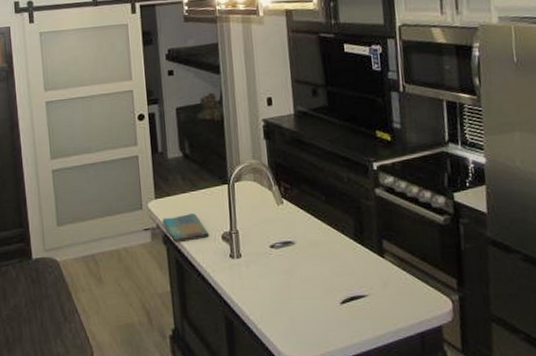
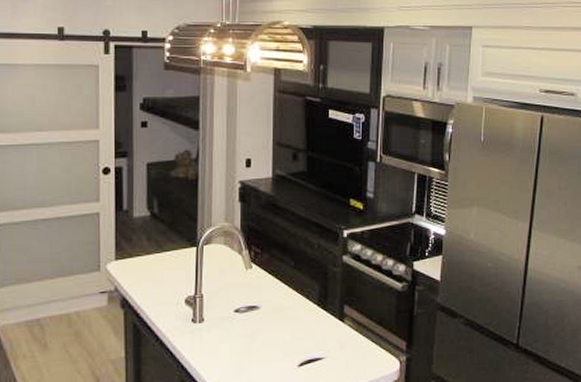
dish towel: present [162,213,210,242] -> none [122,276,172,306]

